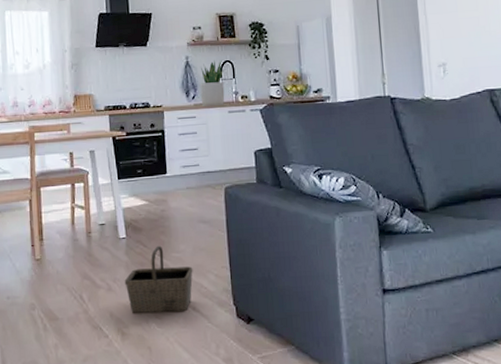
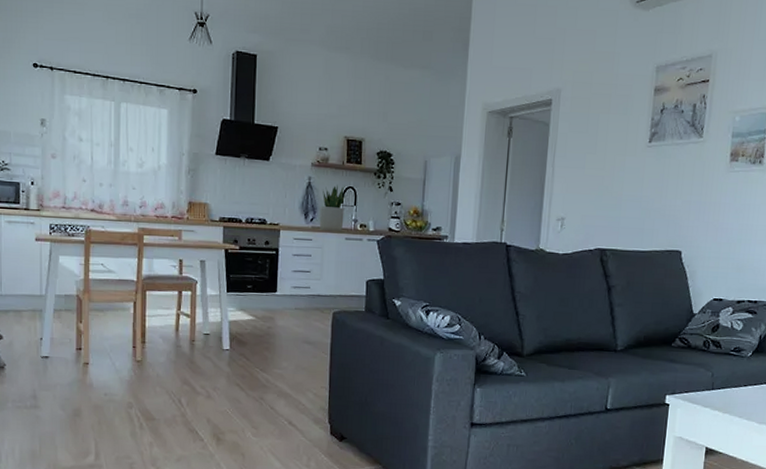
basket: present [124,245,193,313] -> none [224,360,293,425]

